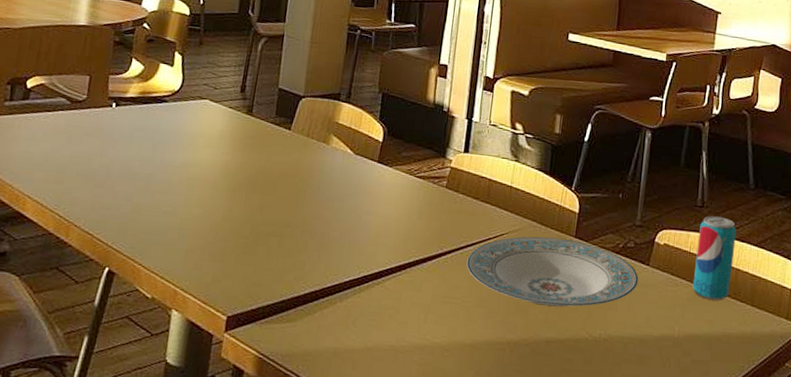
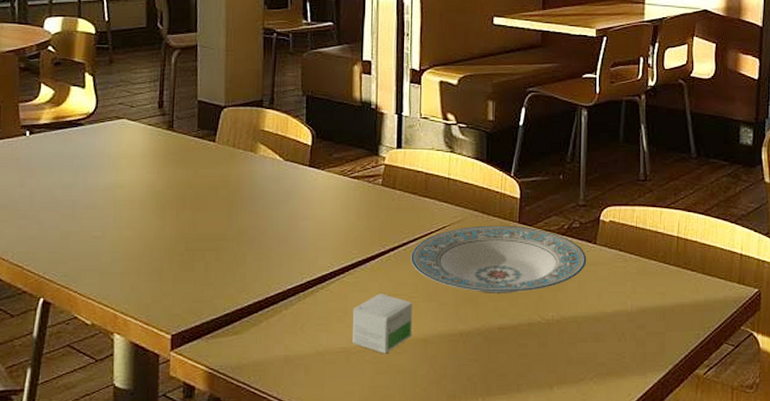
small box: none [402,295,465,356] -> present [352,294,413,354]
beverage can: present [692,216,737,301] -> none [642,189,682,272]

